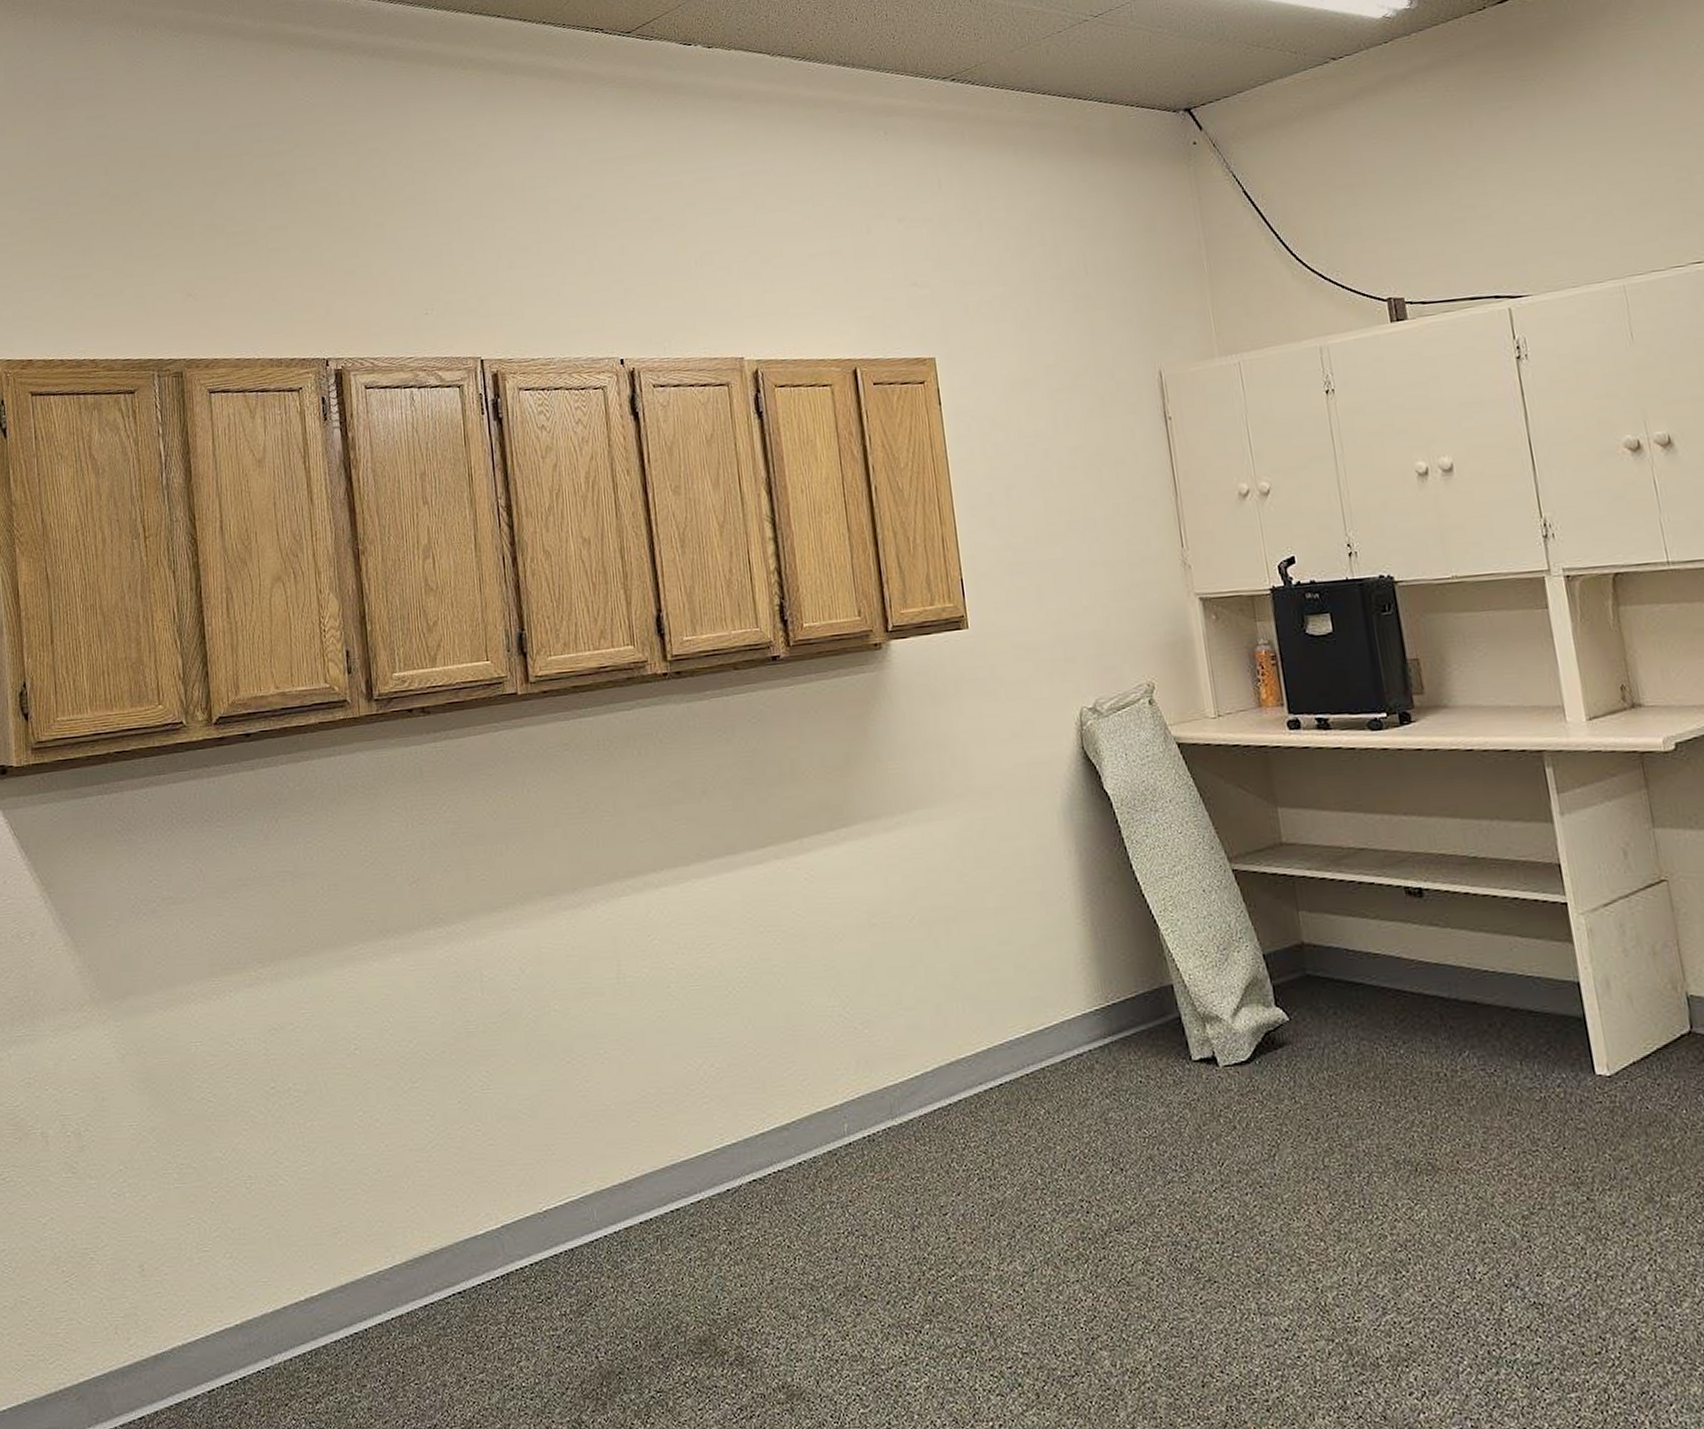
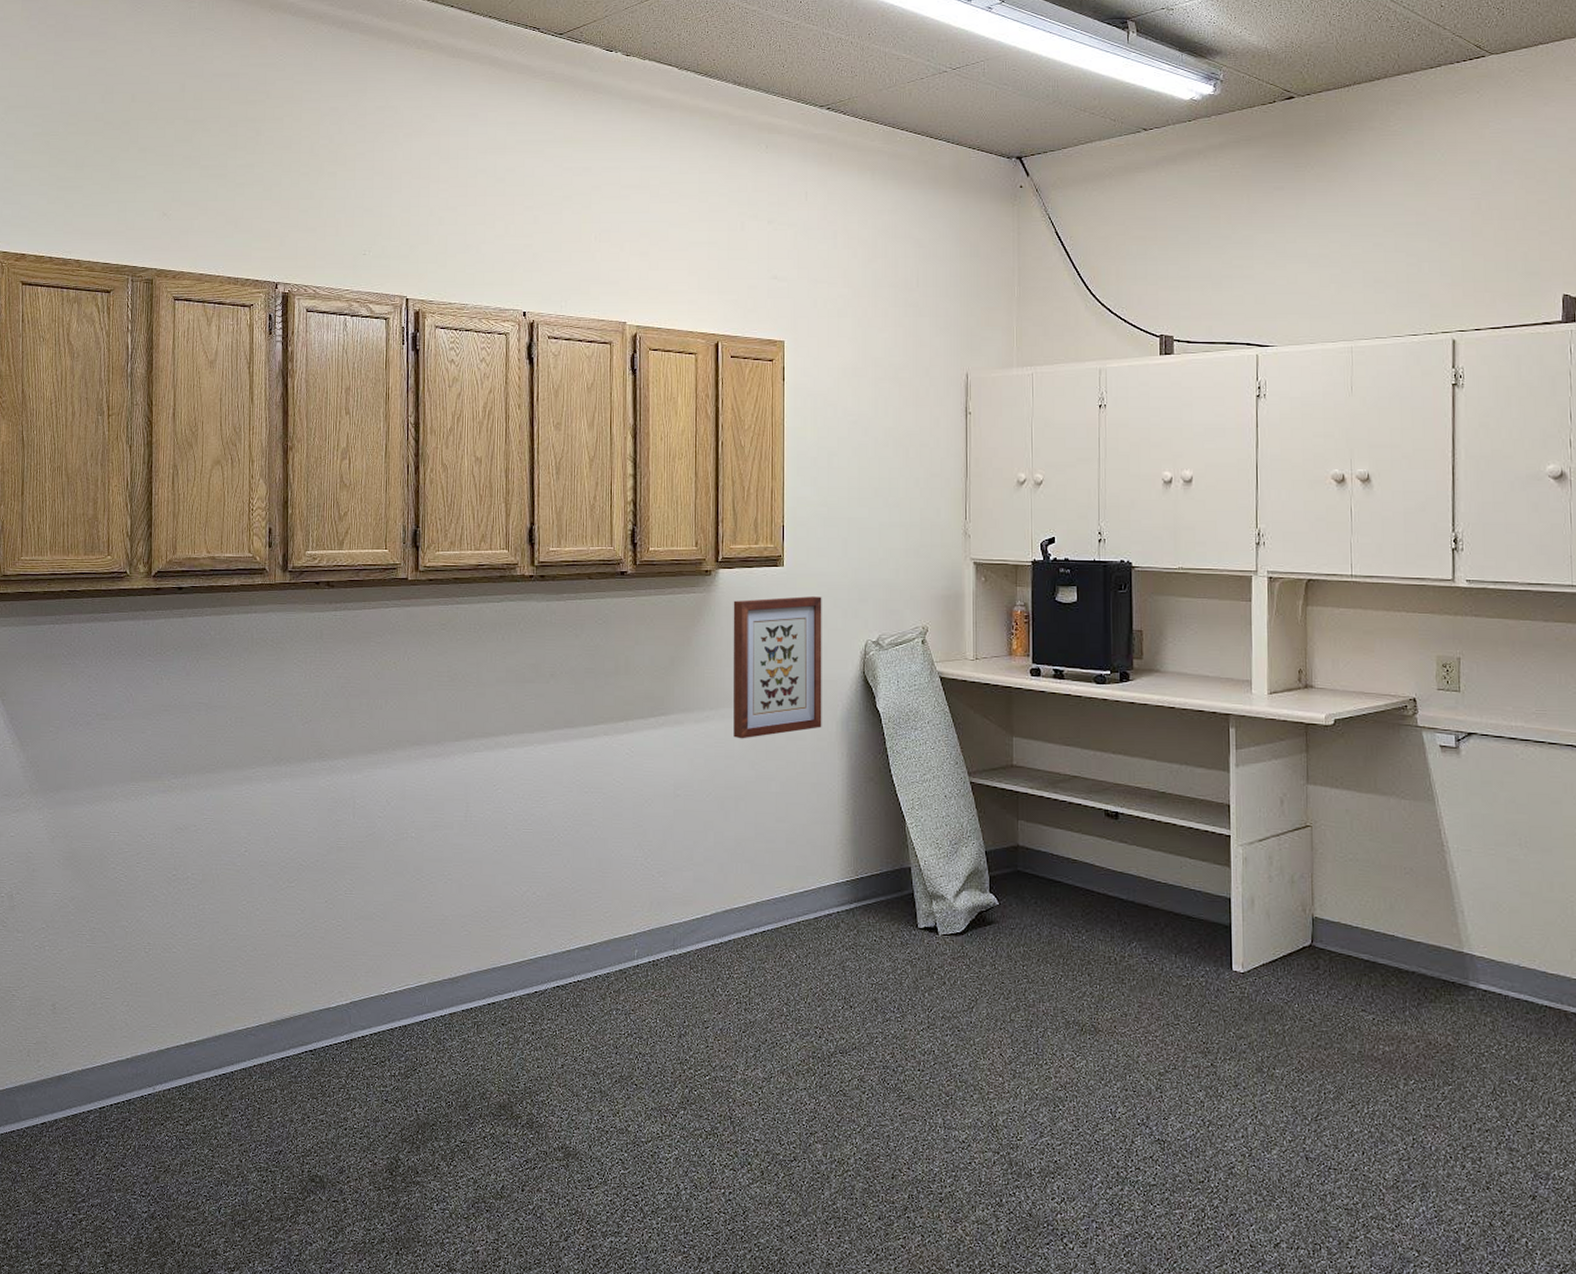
wall art: none [912,660,1040,847] -> present [733,596,822,739]

